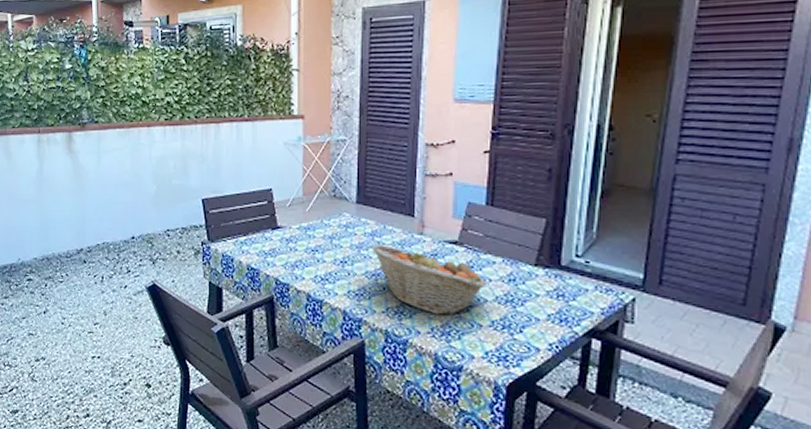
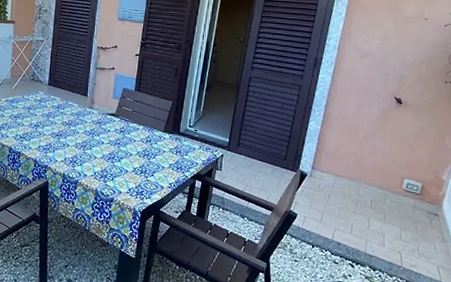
fruit basket: present [372,245,486,315] -> none [57,114,132,164]

